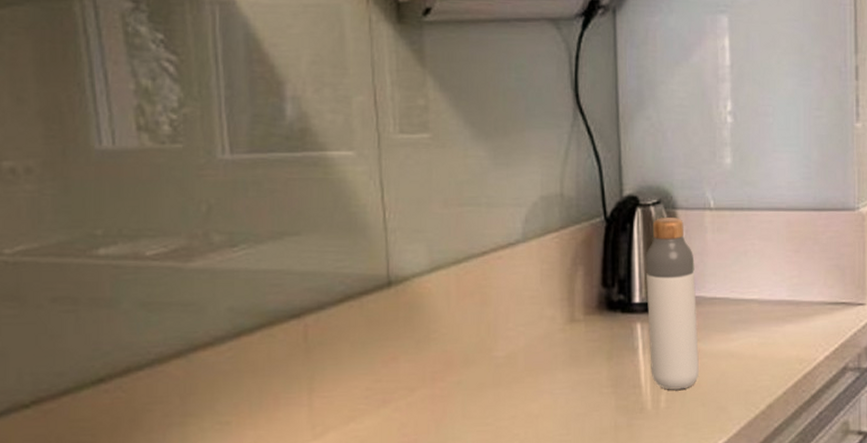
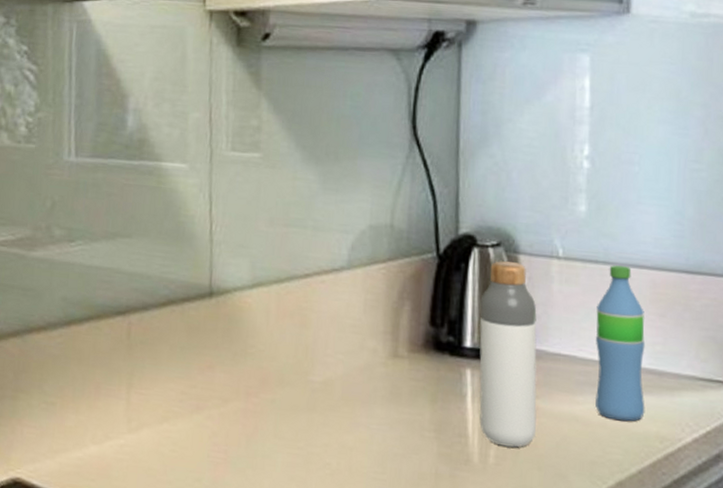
water bottle: none [744,210,787,351] -> present [595,265,646,422]

